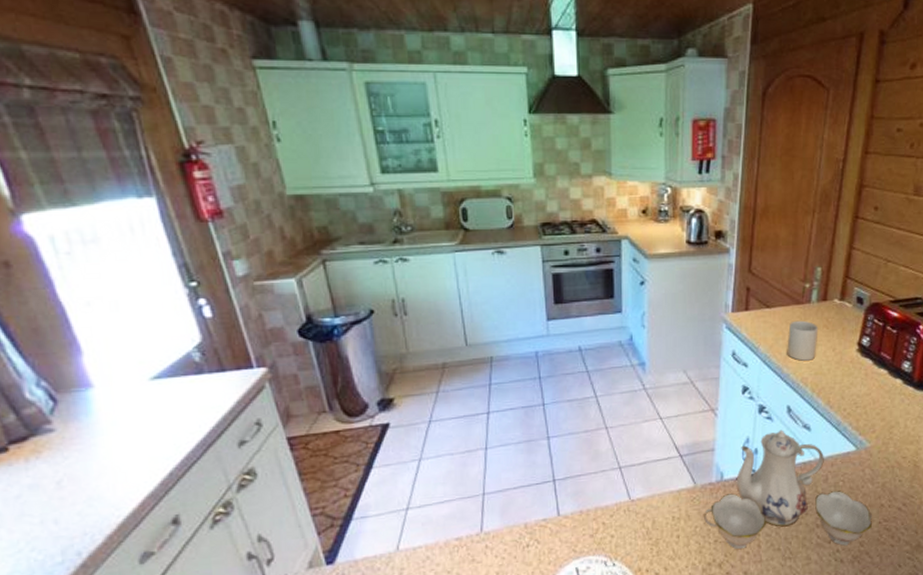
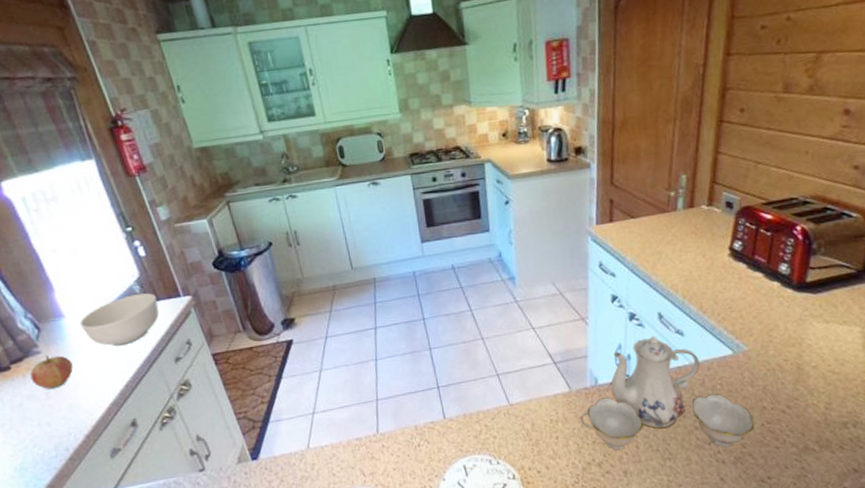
fruit: none [36,434,99,477] -> present [30,355,73,389]
bowl: none [114,362,224,425] -> present [80,293,159,346]
mug: present [787,320,819,361] -> none [654,228,687,269]

